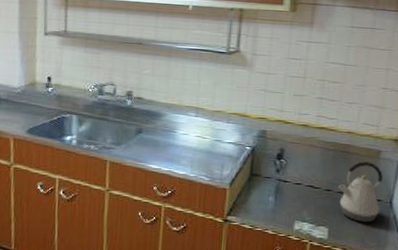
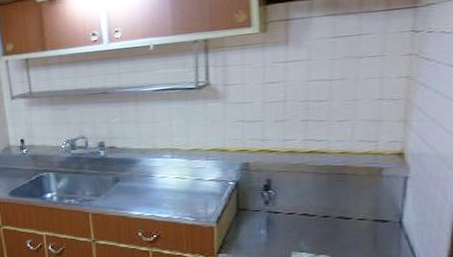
kettle: present [339,161,383,223] -> none [337,181,390,247]

